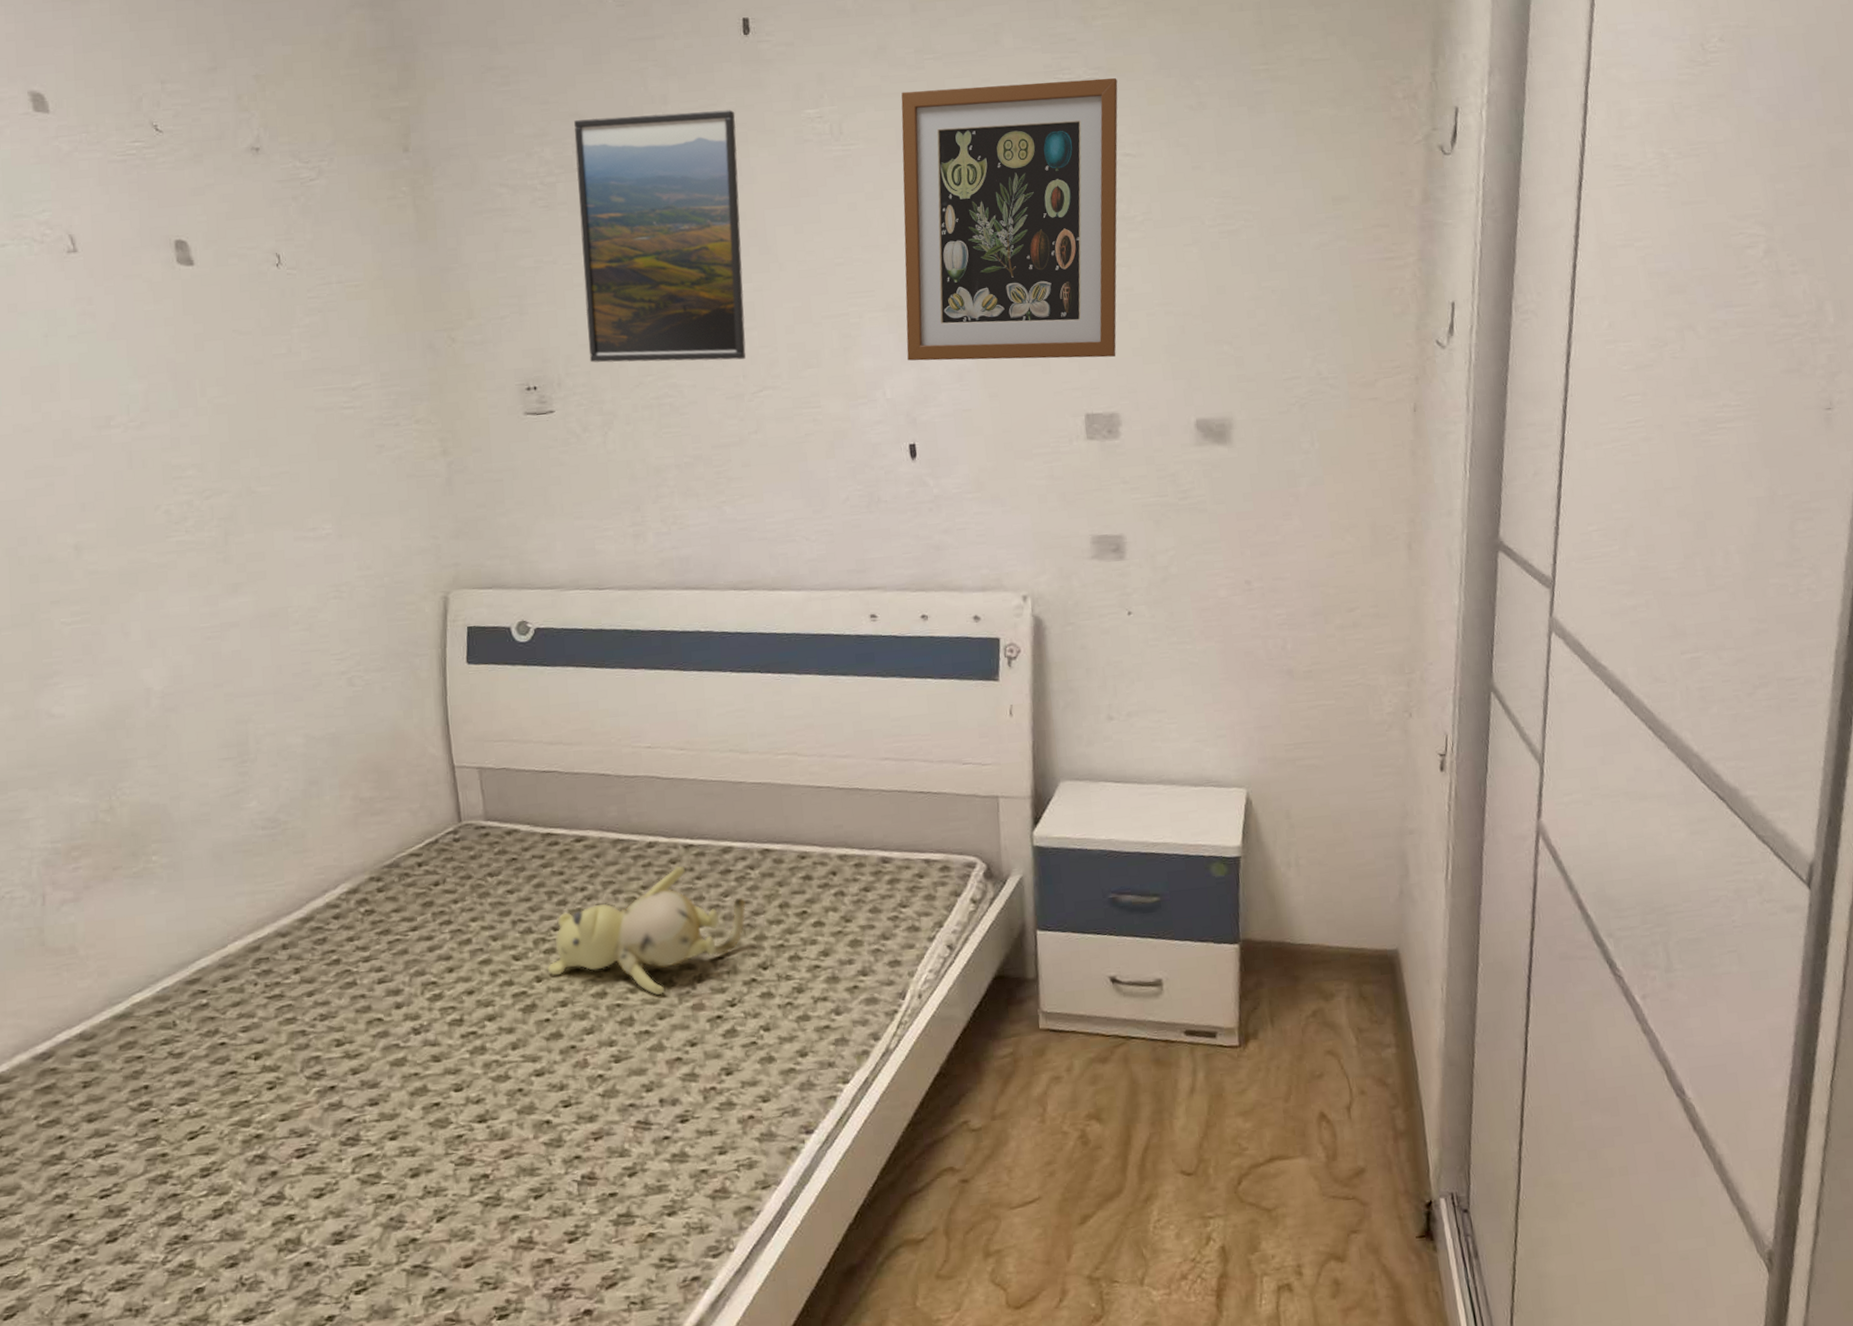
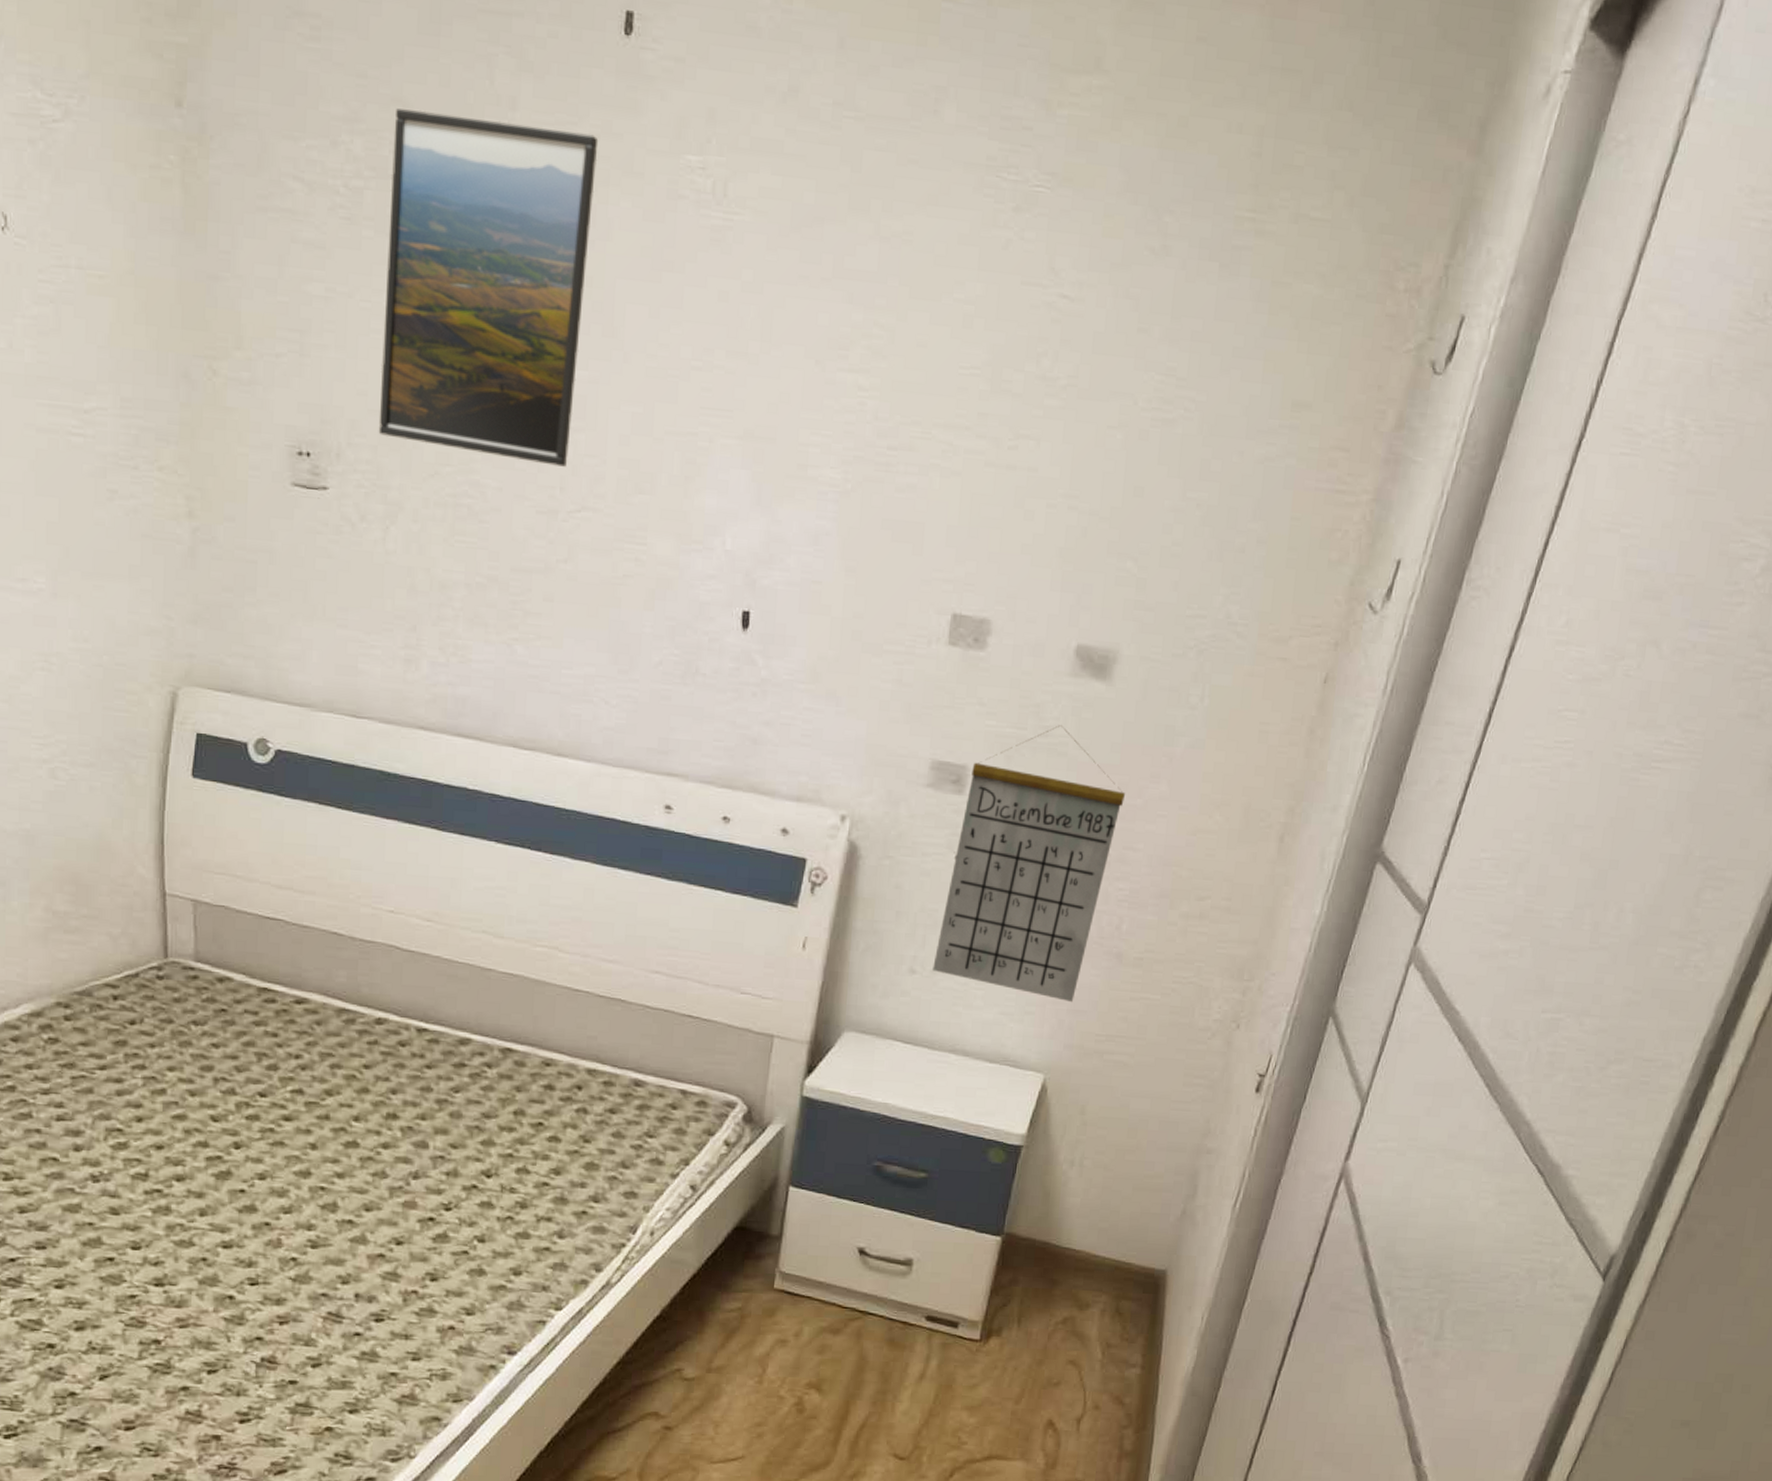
teddy bear: present [547,865,746,995] -> none [248,1049,477,1185]
wall art: present [901,77,1118,361] -> none [758,155,1072,550]
calendar: none [1127,487,1265,721] -> present [932,725,1126,1003]

